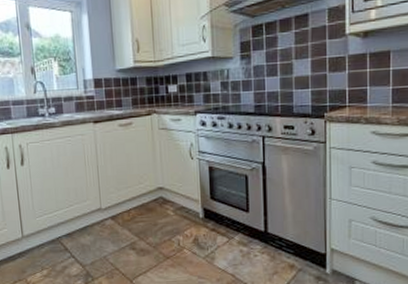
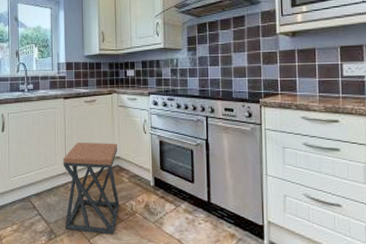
stool: none [96,172,165,274] -> present [63,142,120,235]

